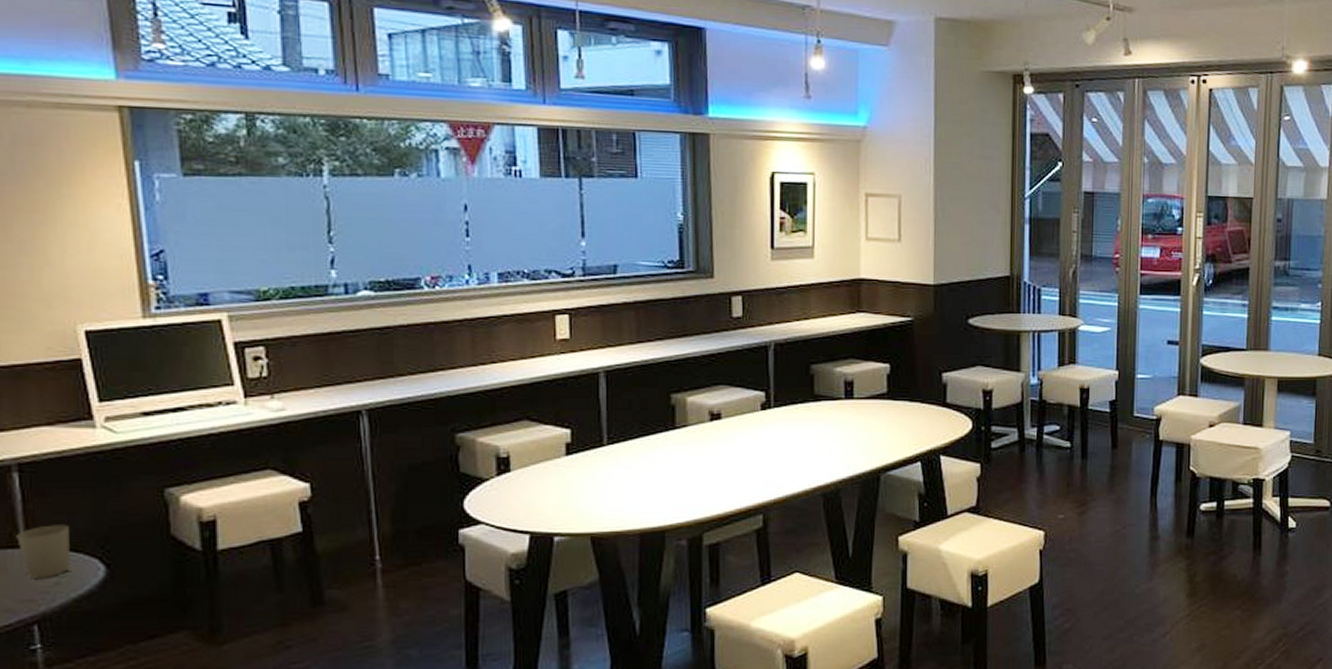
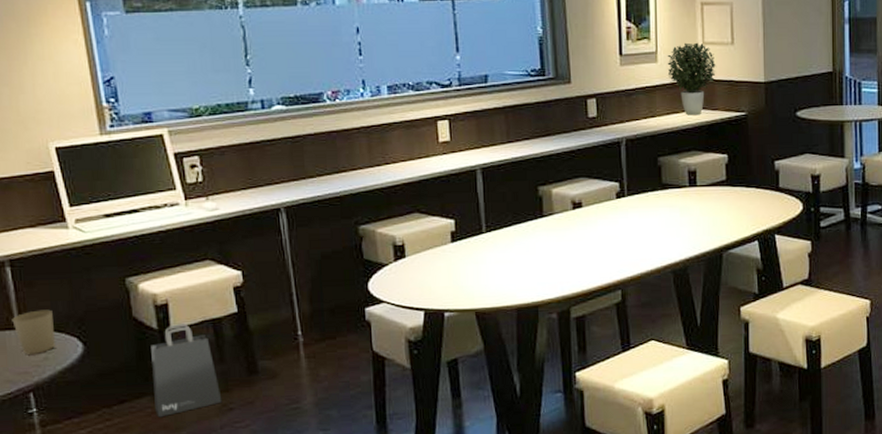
shopping bag: none [191,544,278,657] -> present [151,324,223,418]
potted plant: none [825,237,880,319] -> present [667,42,716,116]

